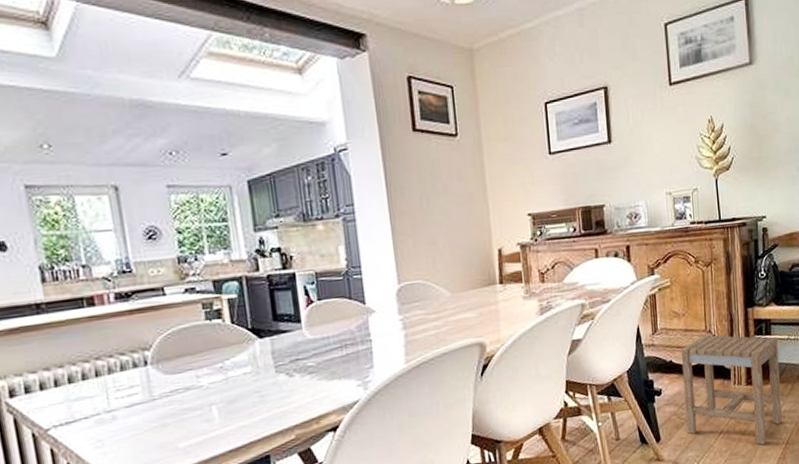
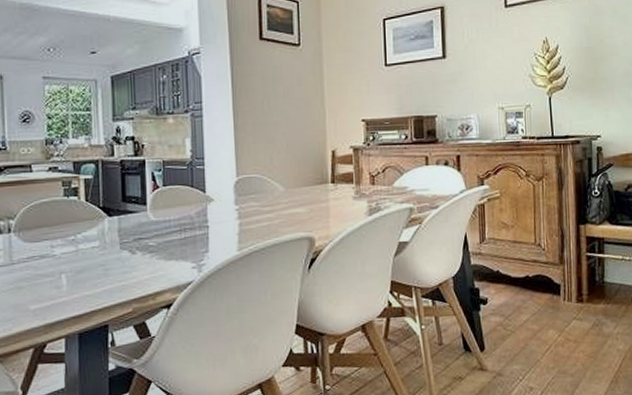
stool: present [680,335,782,446] -> none [508,248,615,366]

